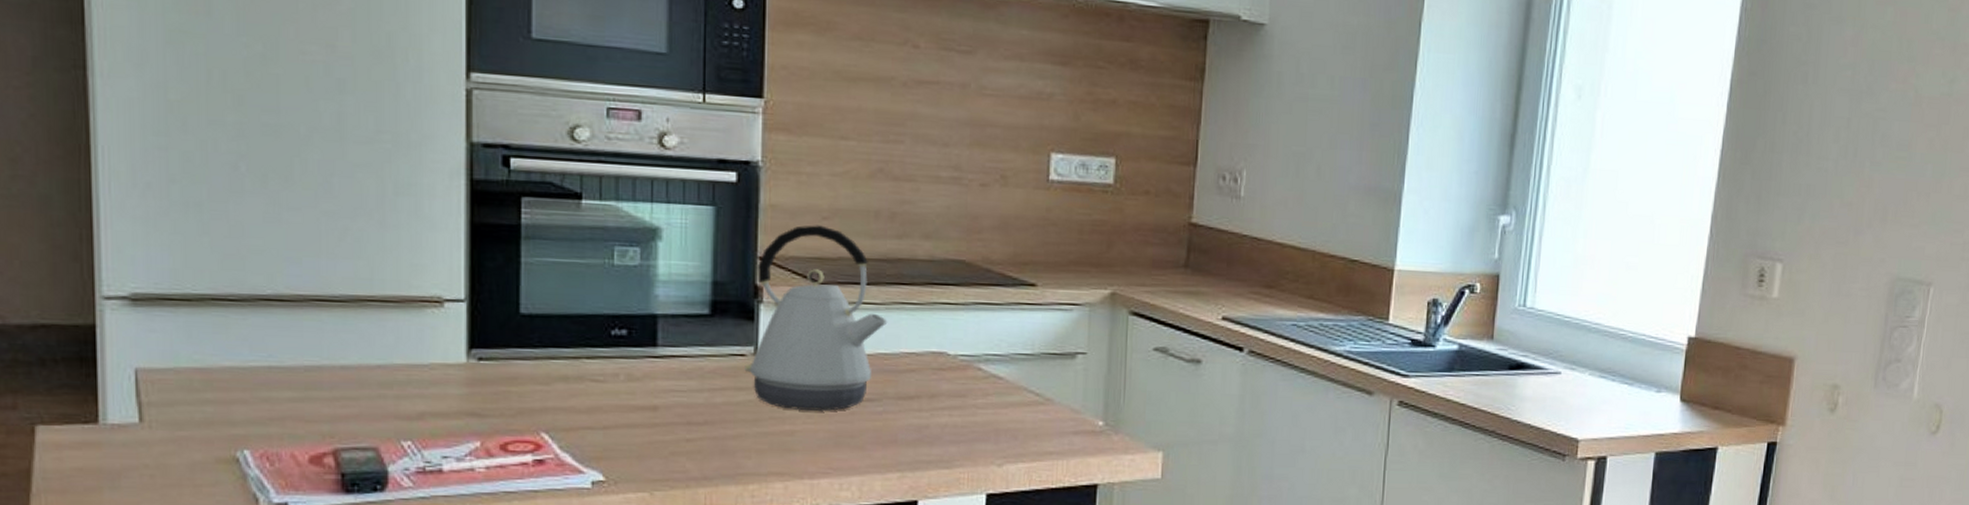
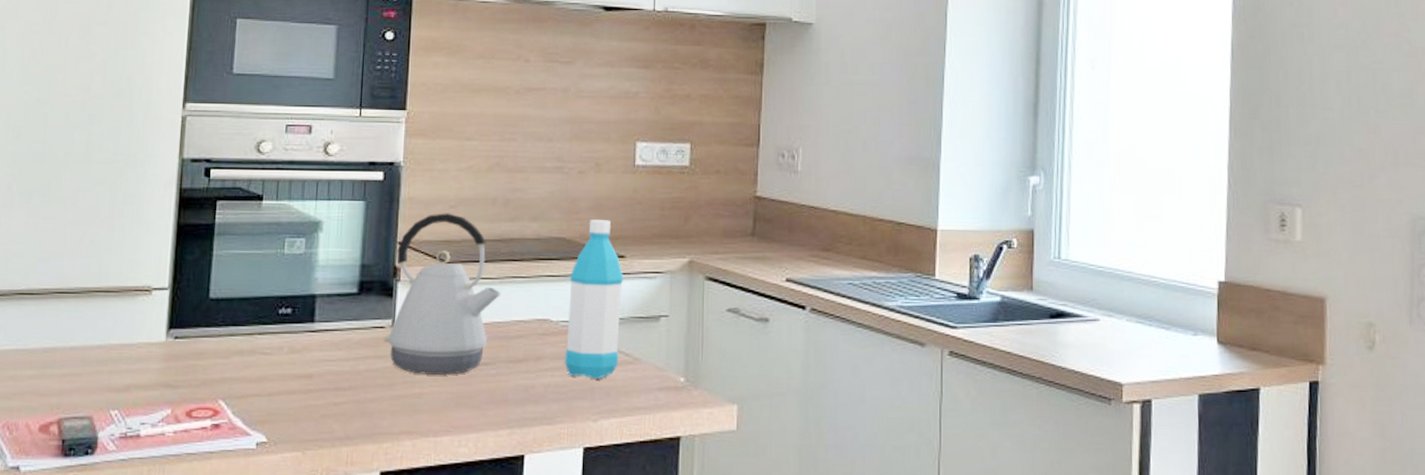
water bottle: none [963,240,1034,421] -> present [563,219,623,380]

